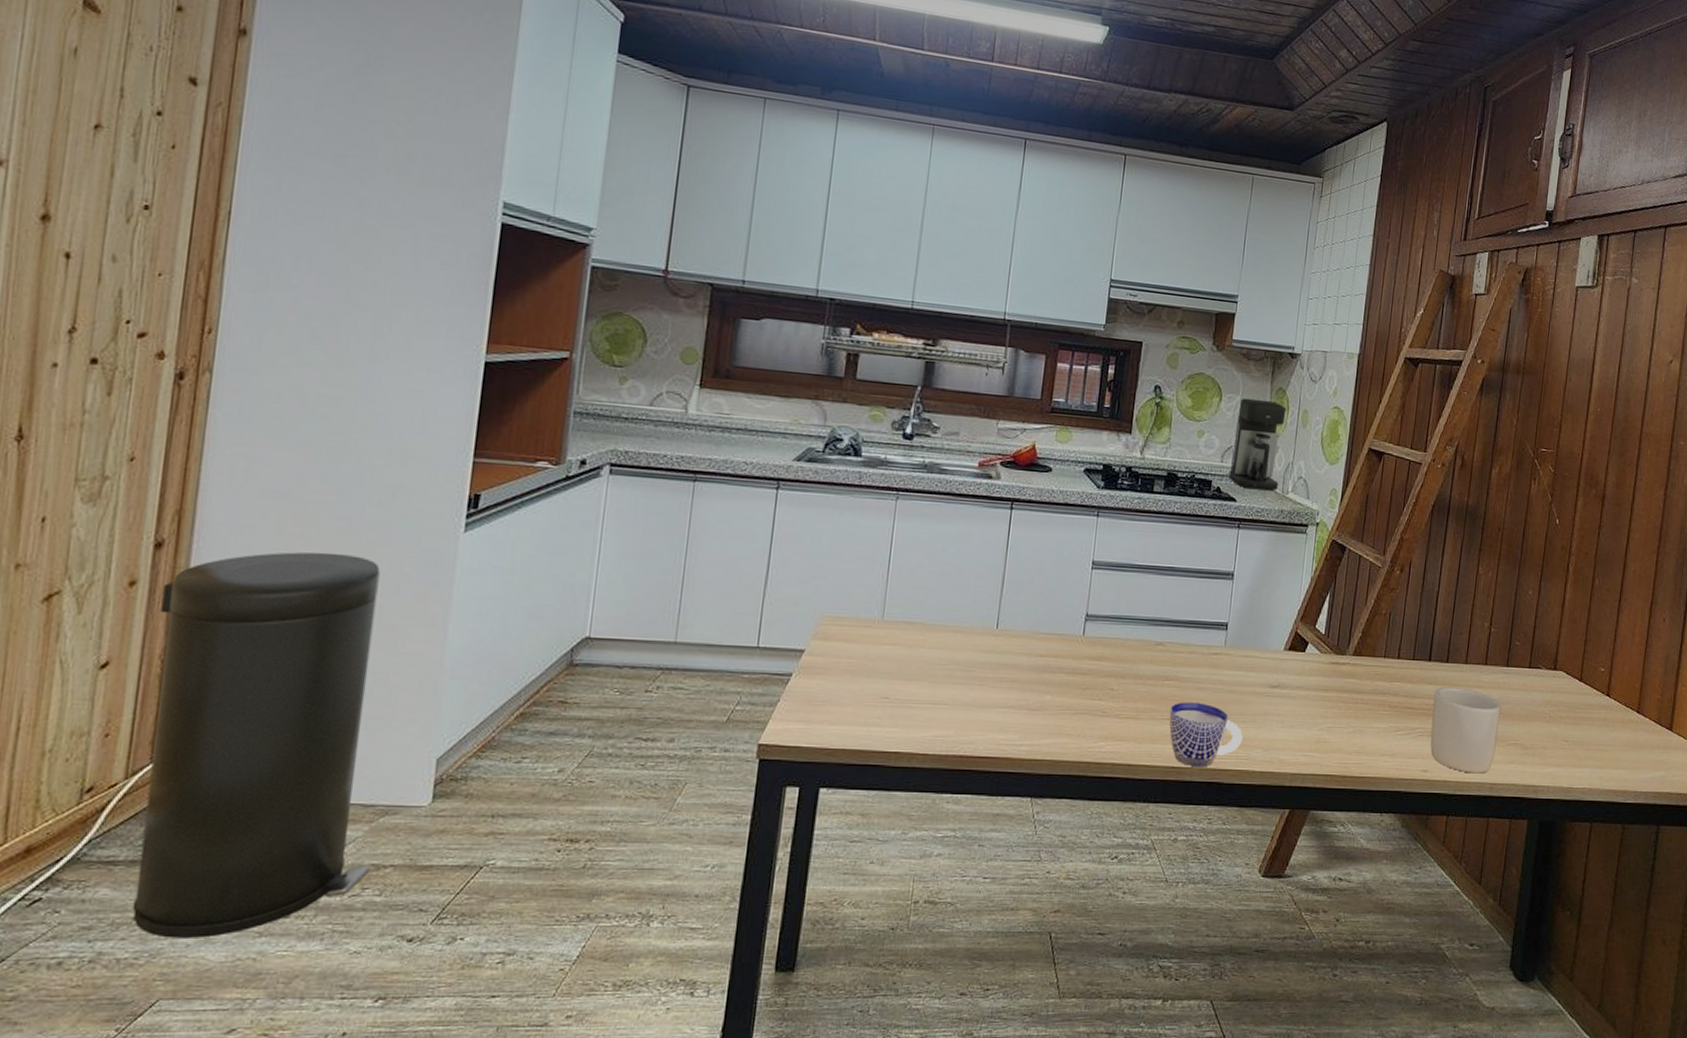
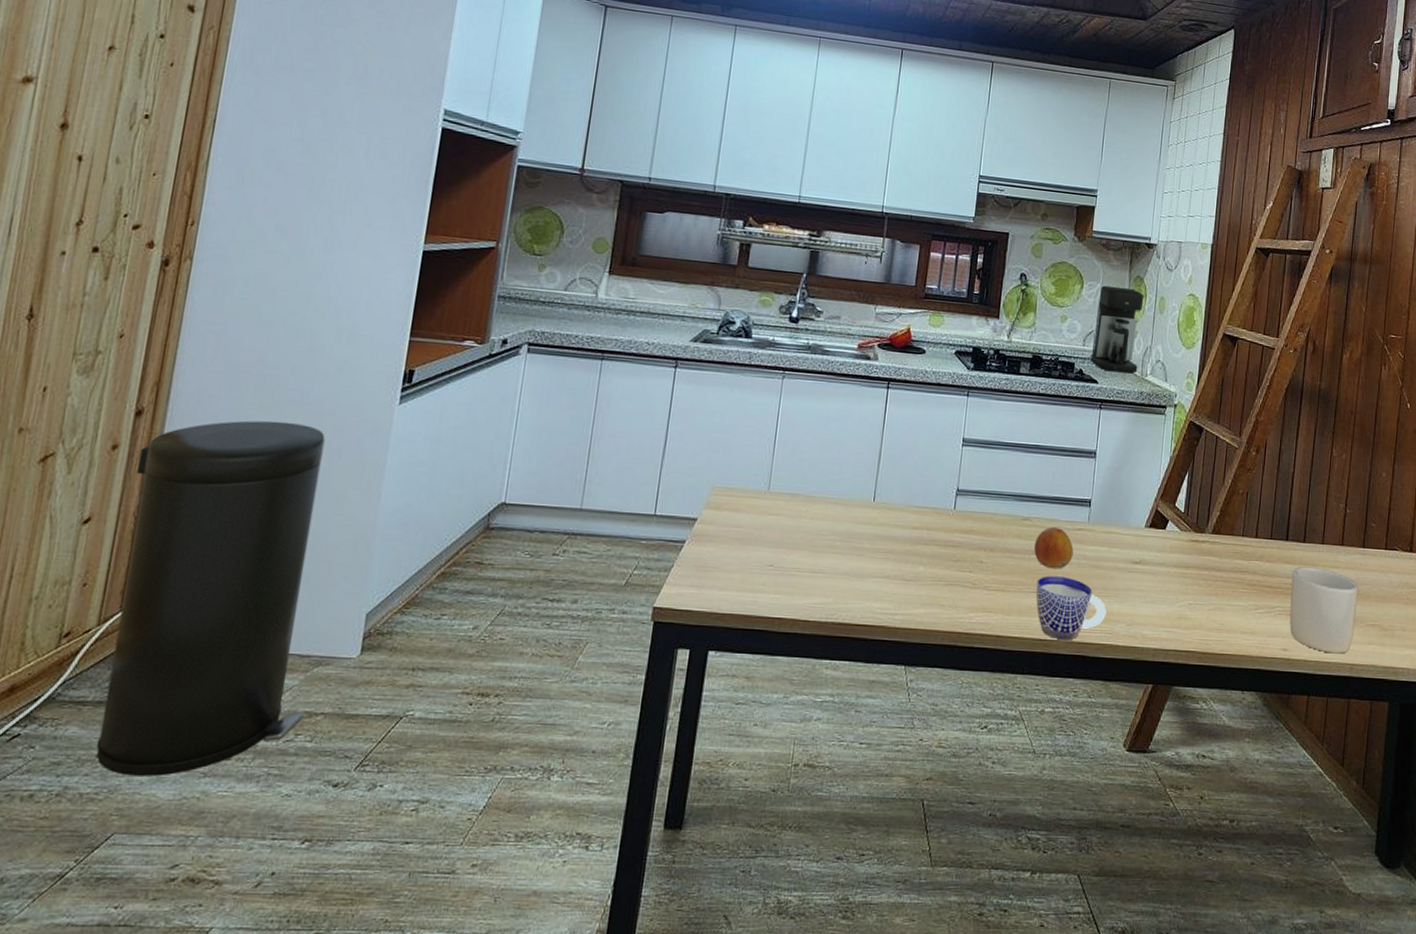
fruit: none [1167,651,1209,695] -> present [1033,526,1074,569]

